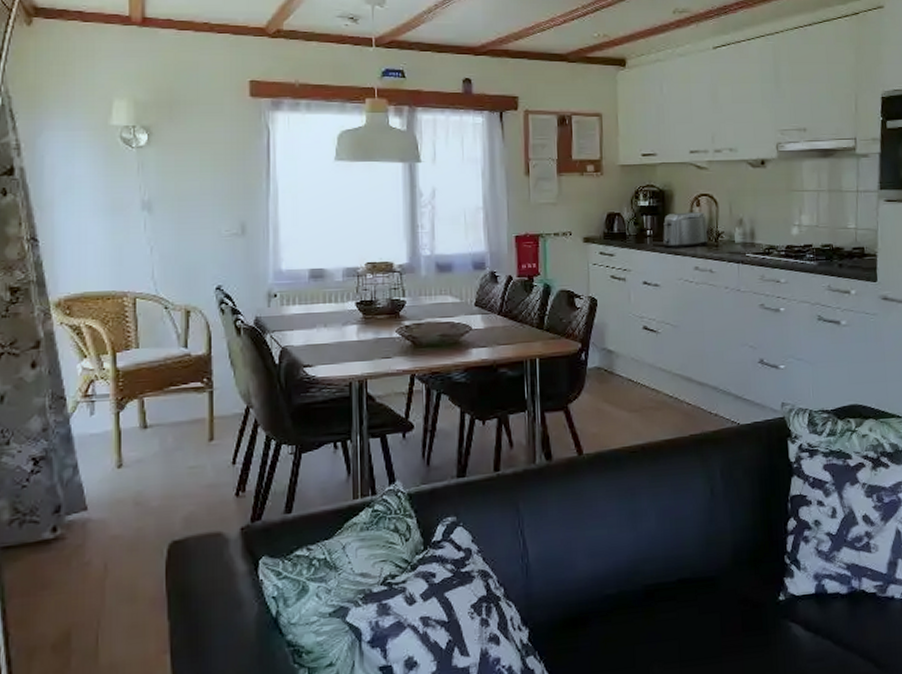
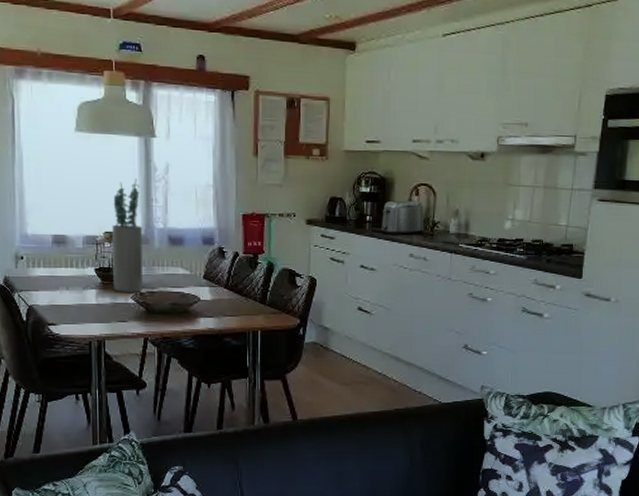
vase: none [375,205,409,328] -> present [112,178,143,294]

